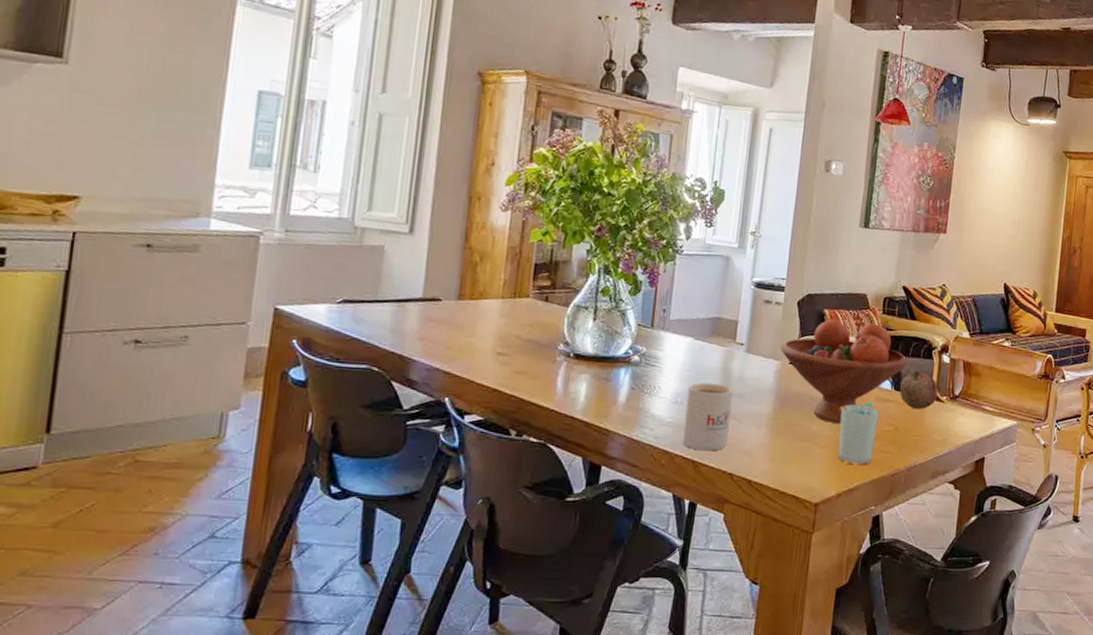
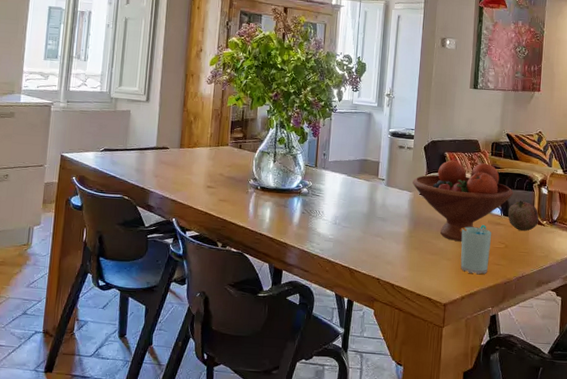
mug: present [682,382,734,452] -> none [341,208,378,261]

